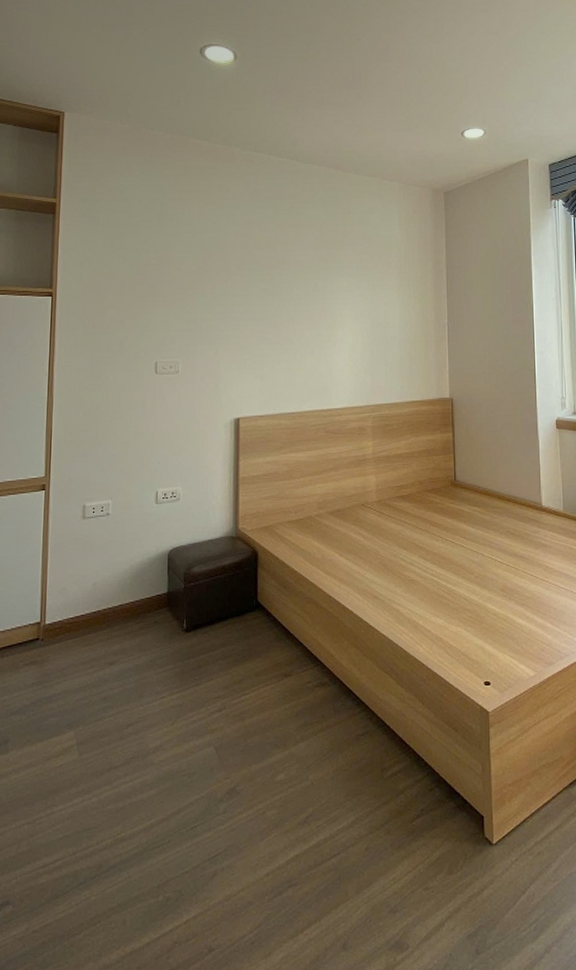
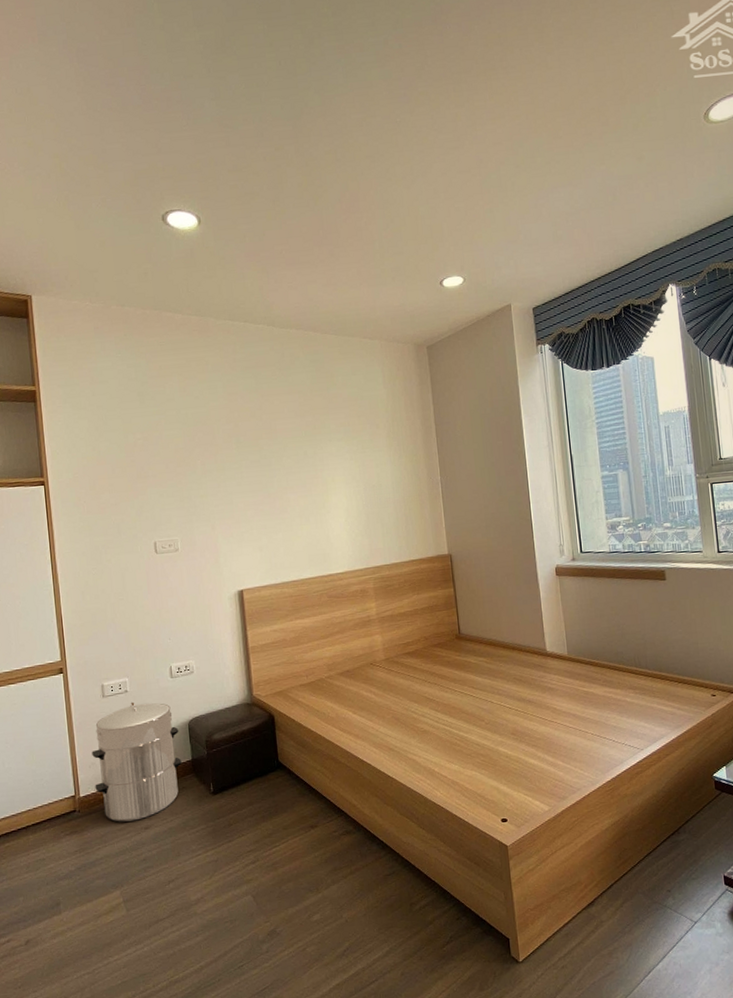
waste bin: none [62,526,158,655] -> present [92,702,182,822]

